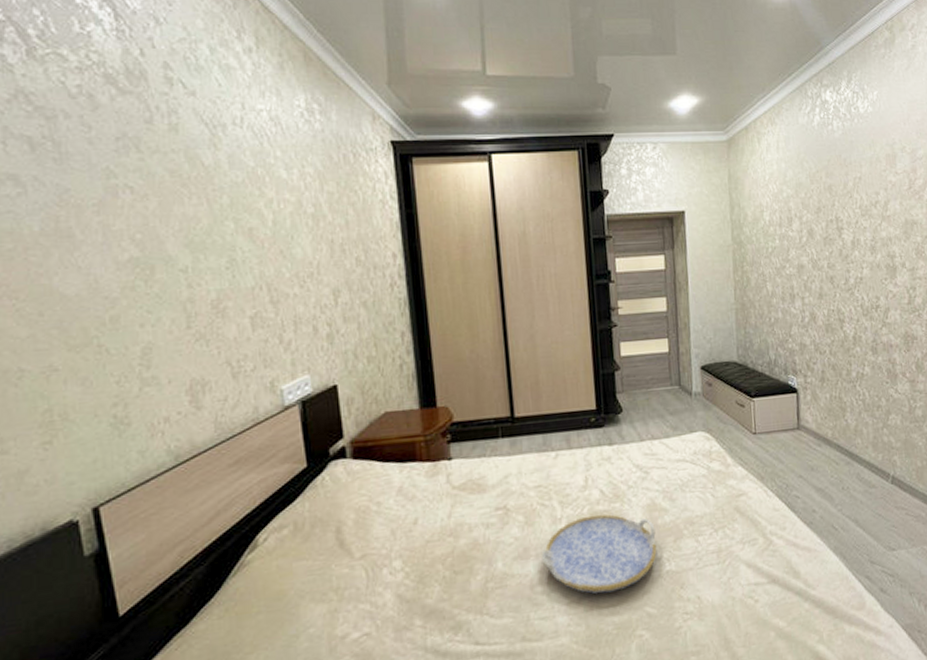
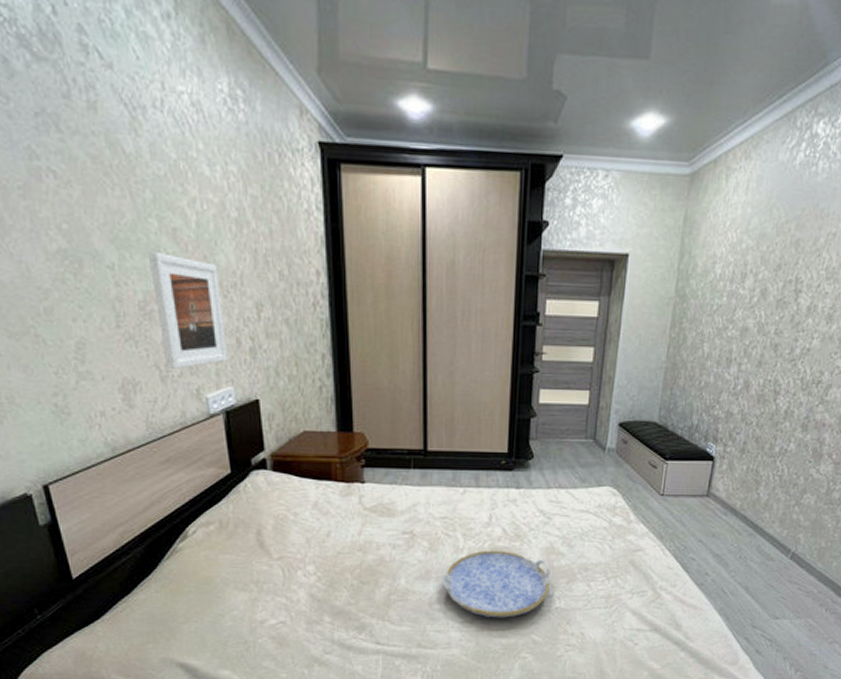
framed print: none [224,251,305,364] -> present [149,251,229,369]

